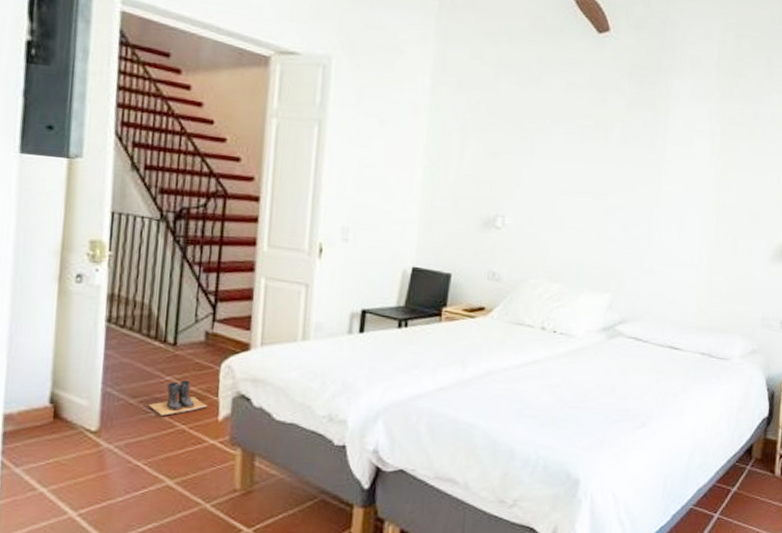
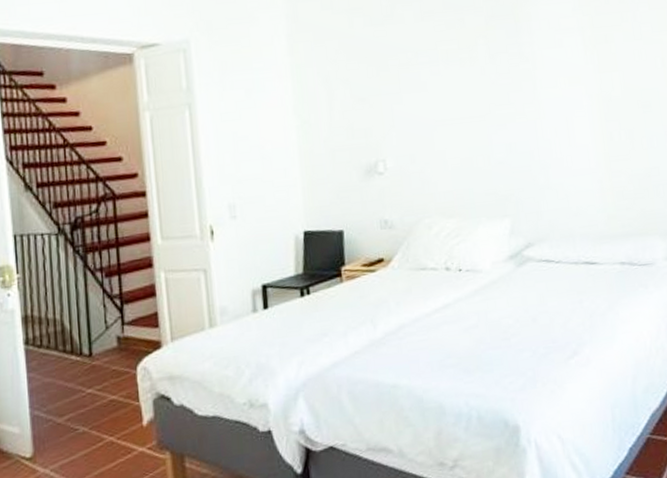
boots: present [148,380,209,416] -> none [75,390,132,431]

